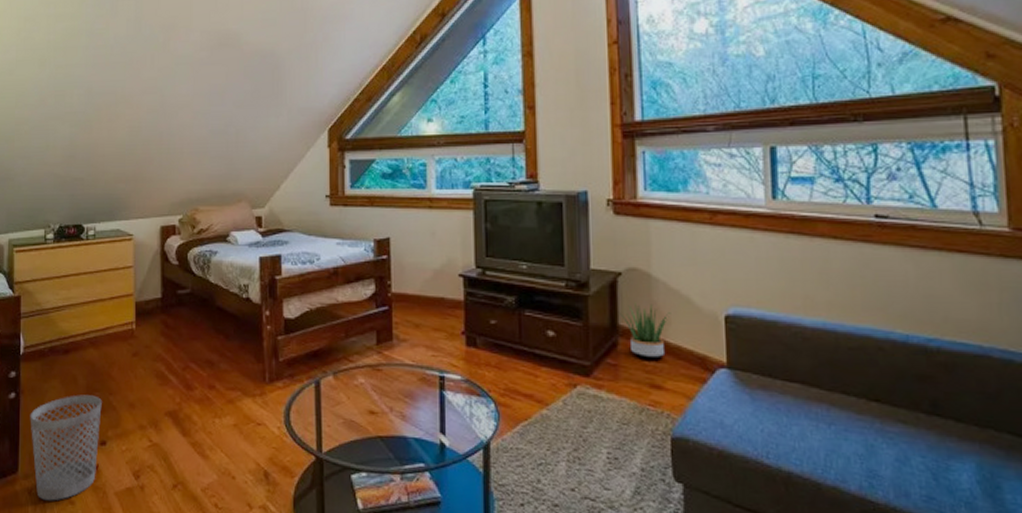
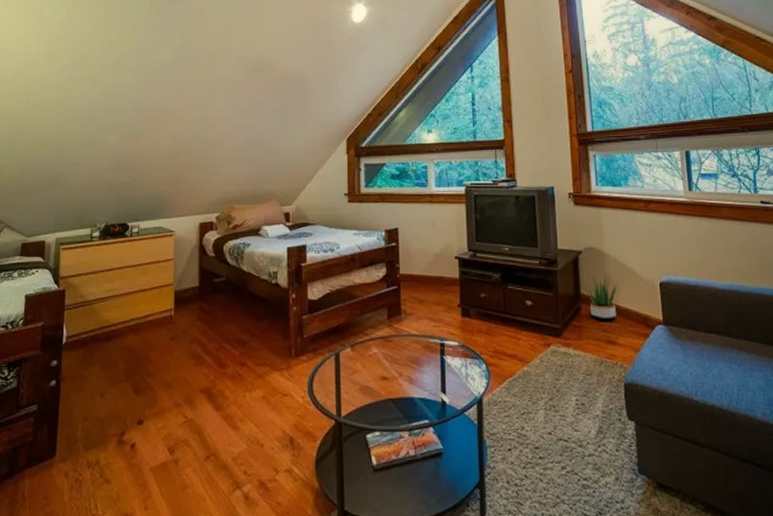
wastebasket: present [30,395,102,501] -> none [69,378,140,482]

